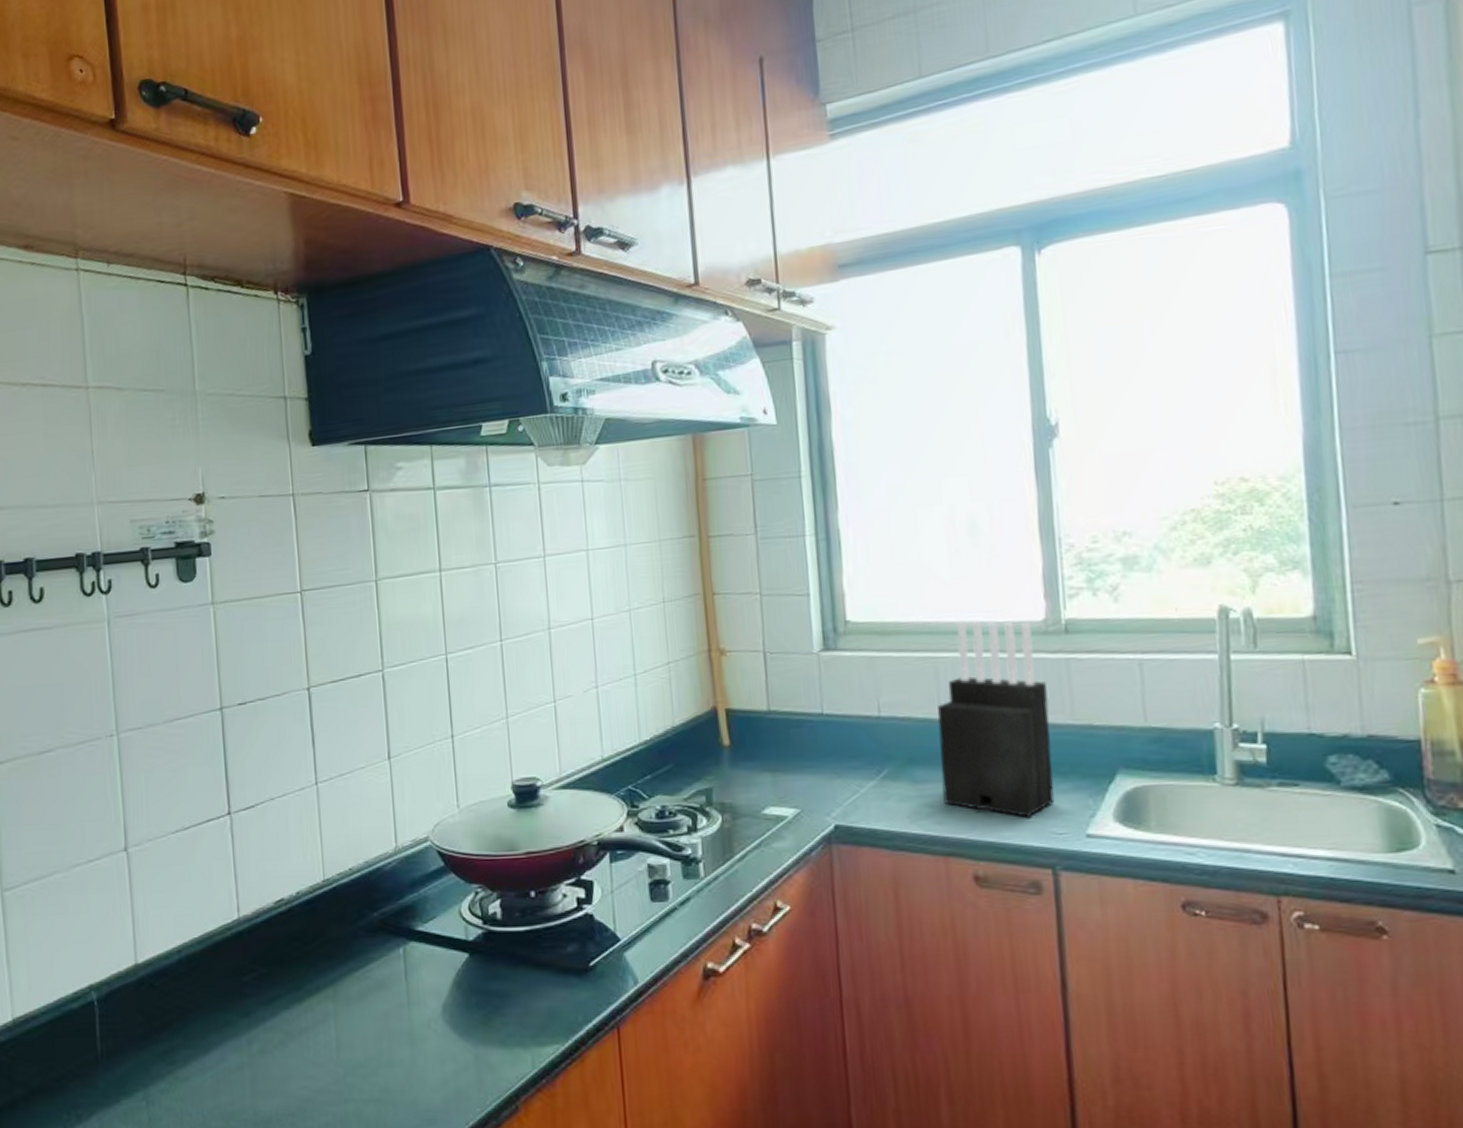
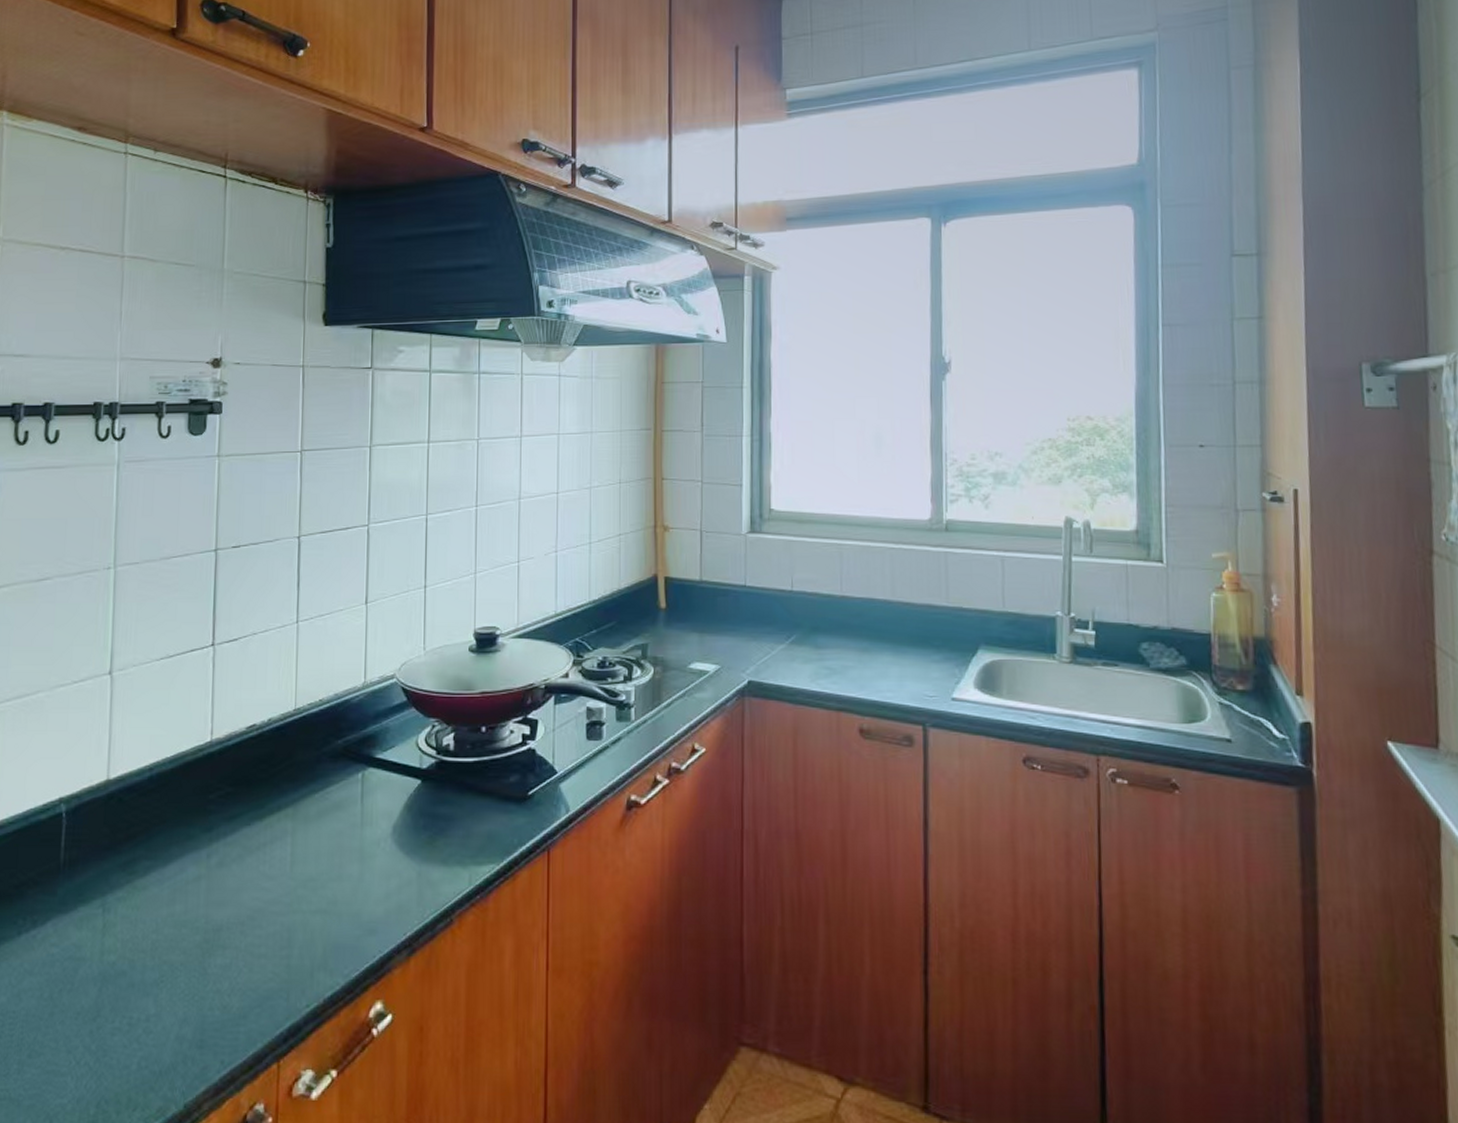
knife block: present [937,621,1055,817] -> none [839,516,929,681]

